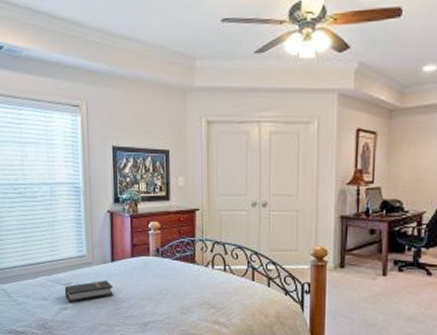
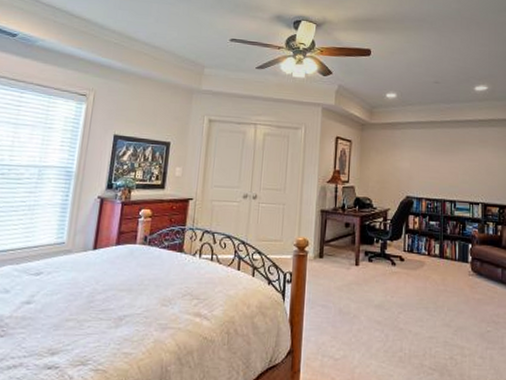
hardback book: present [64,280,113,303] -> none [31,269,90,296]

